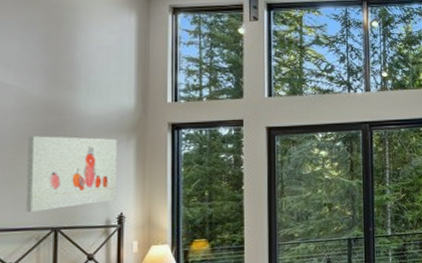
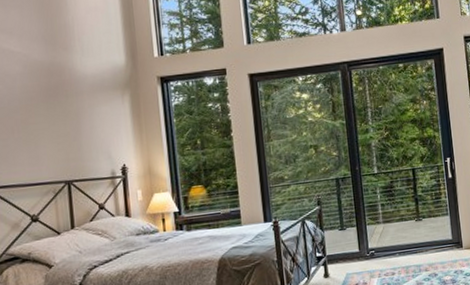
wall art: present [25,136,117,213] -> none [36,95,118,169]

